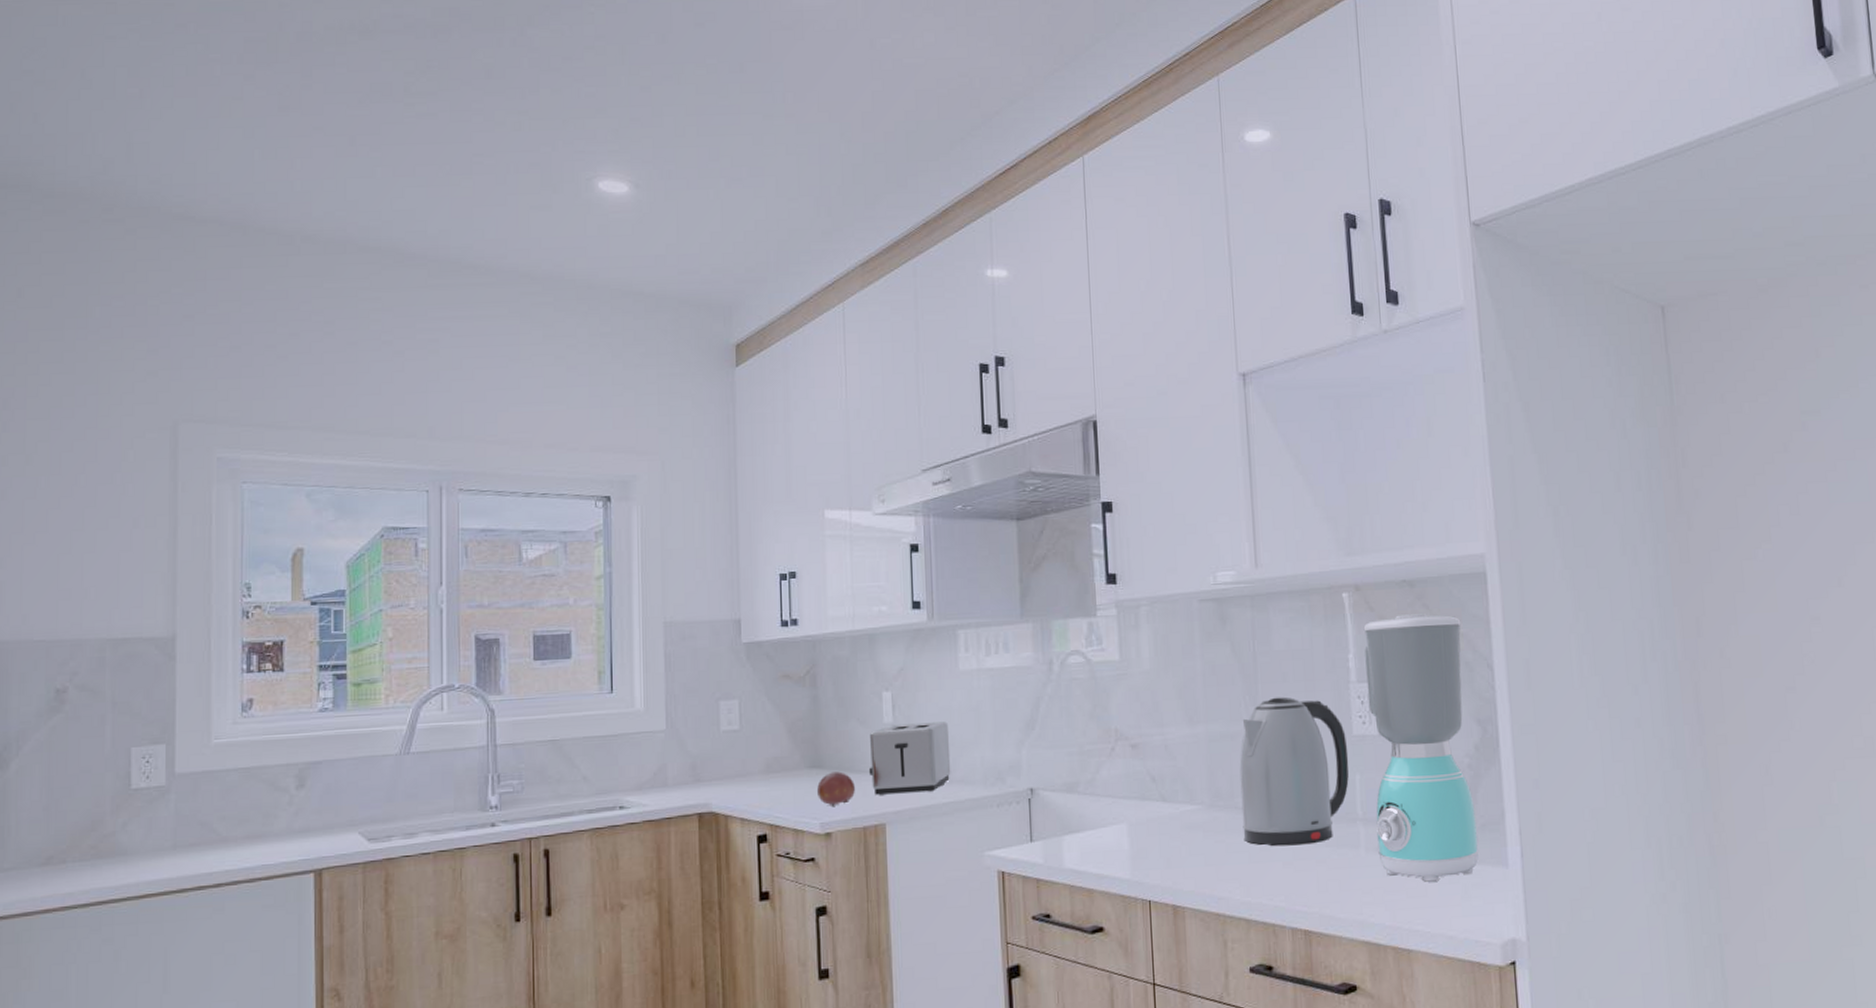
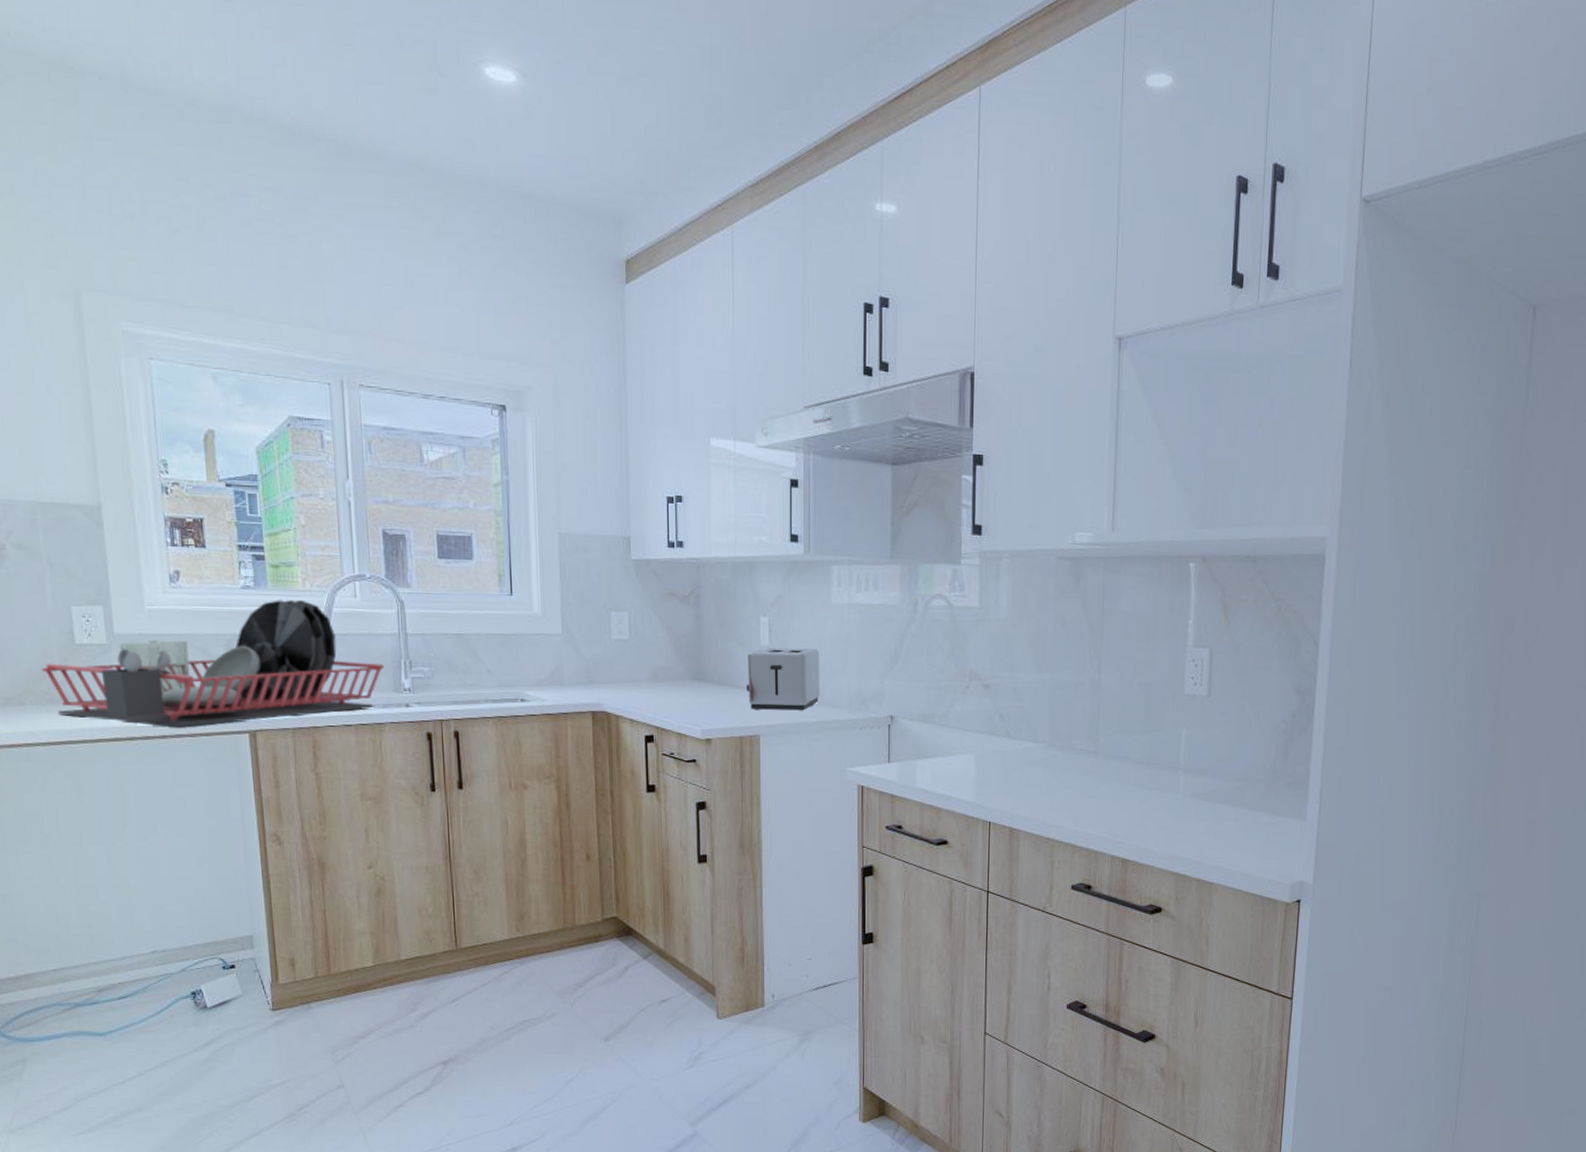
dish rack: none [90,718,470,874] -> present [41,599,385,728]
fruit: present [817,771,856,806] -> none [699,685,734,716]
kettle: present [1239,696,1349,847] -> none [1077,654,1178,786]
blender: present [1363,613,1479,882] -> none [1194,588,1296,827]

